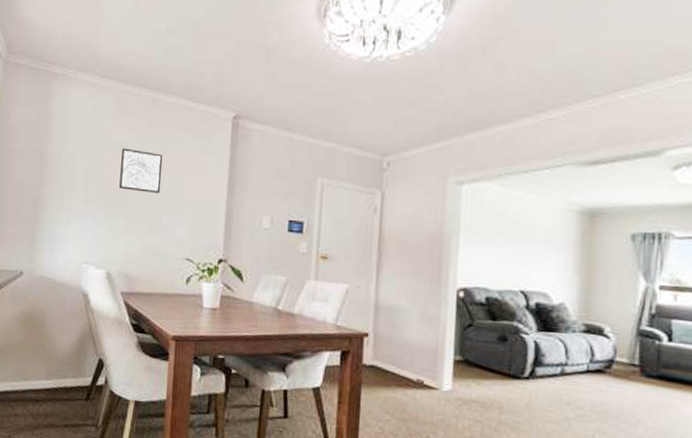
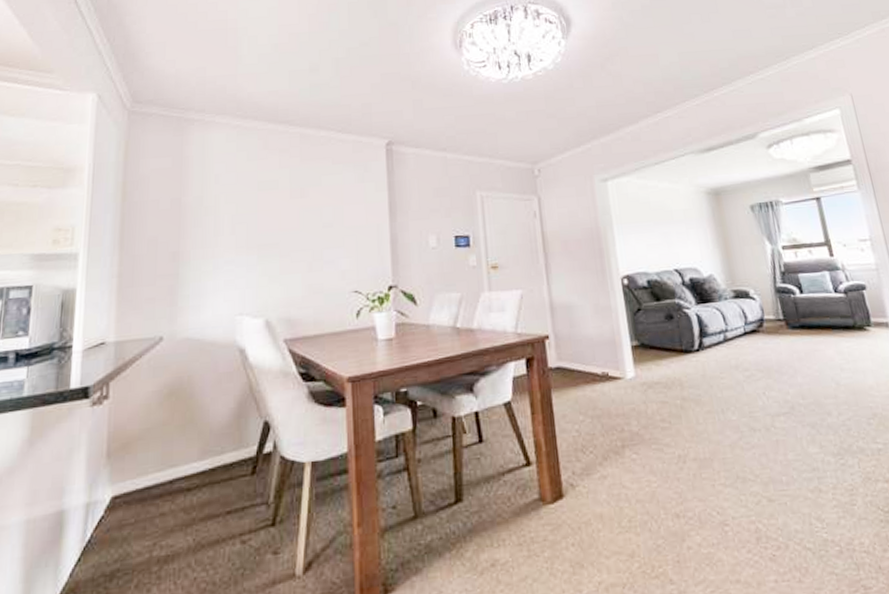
wall art: present [119,148,163,193] -> none [272,186,318,229]

